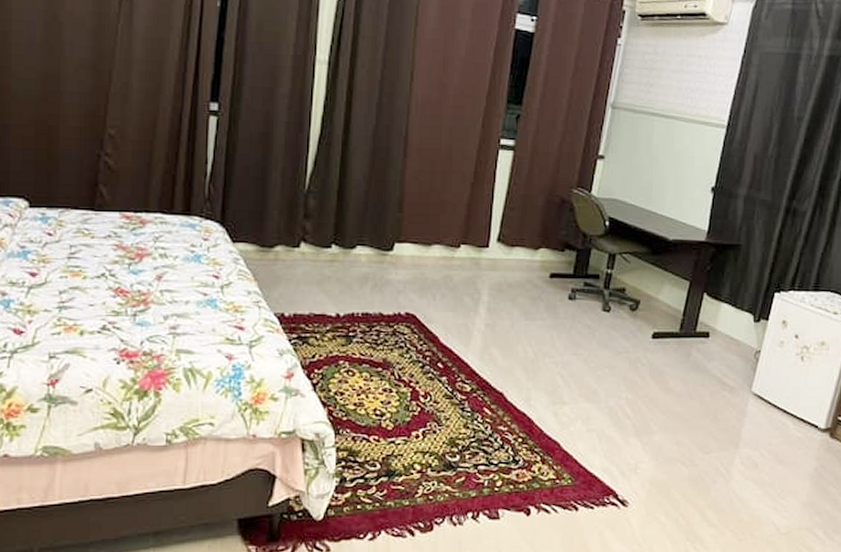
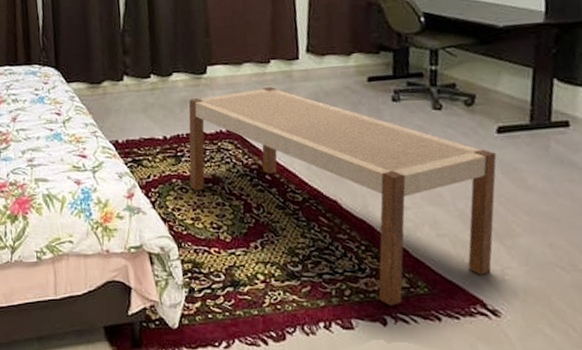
bench: none [357,273,648,497] -> present [188,87,497,306]

